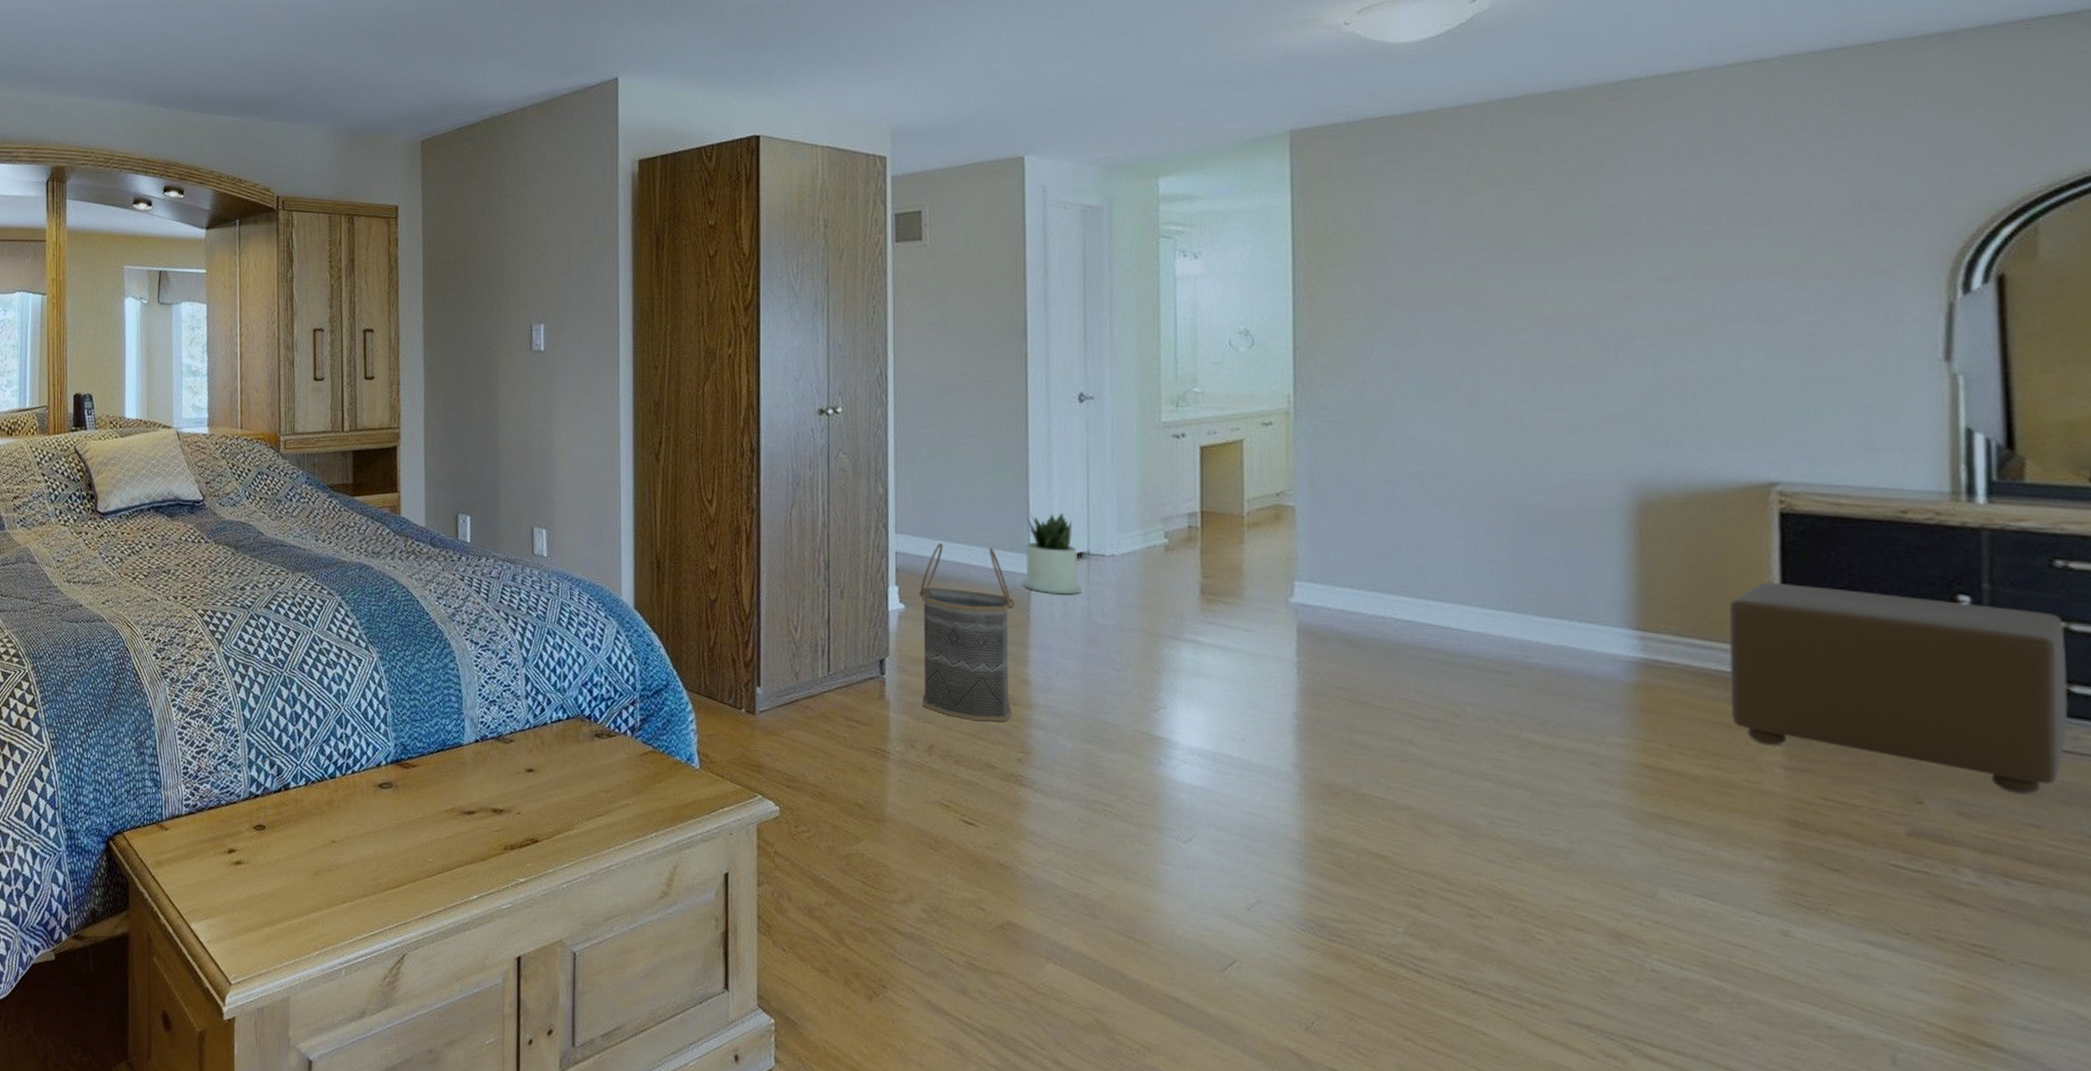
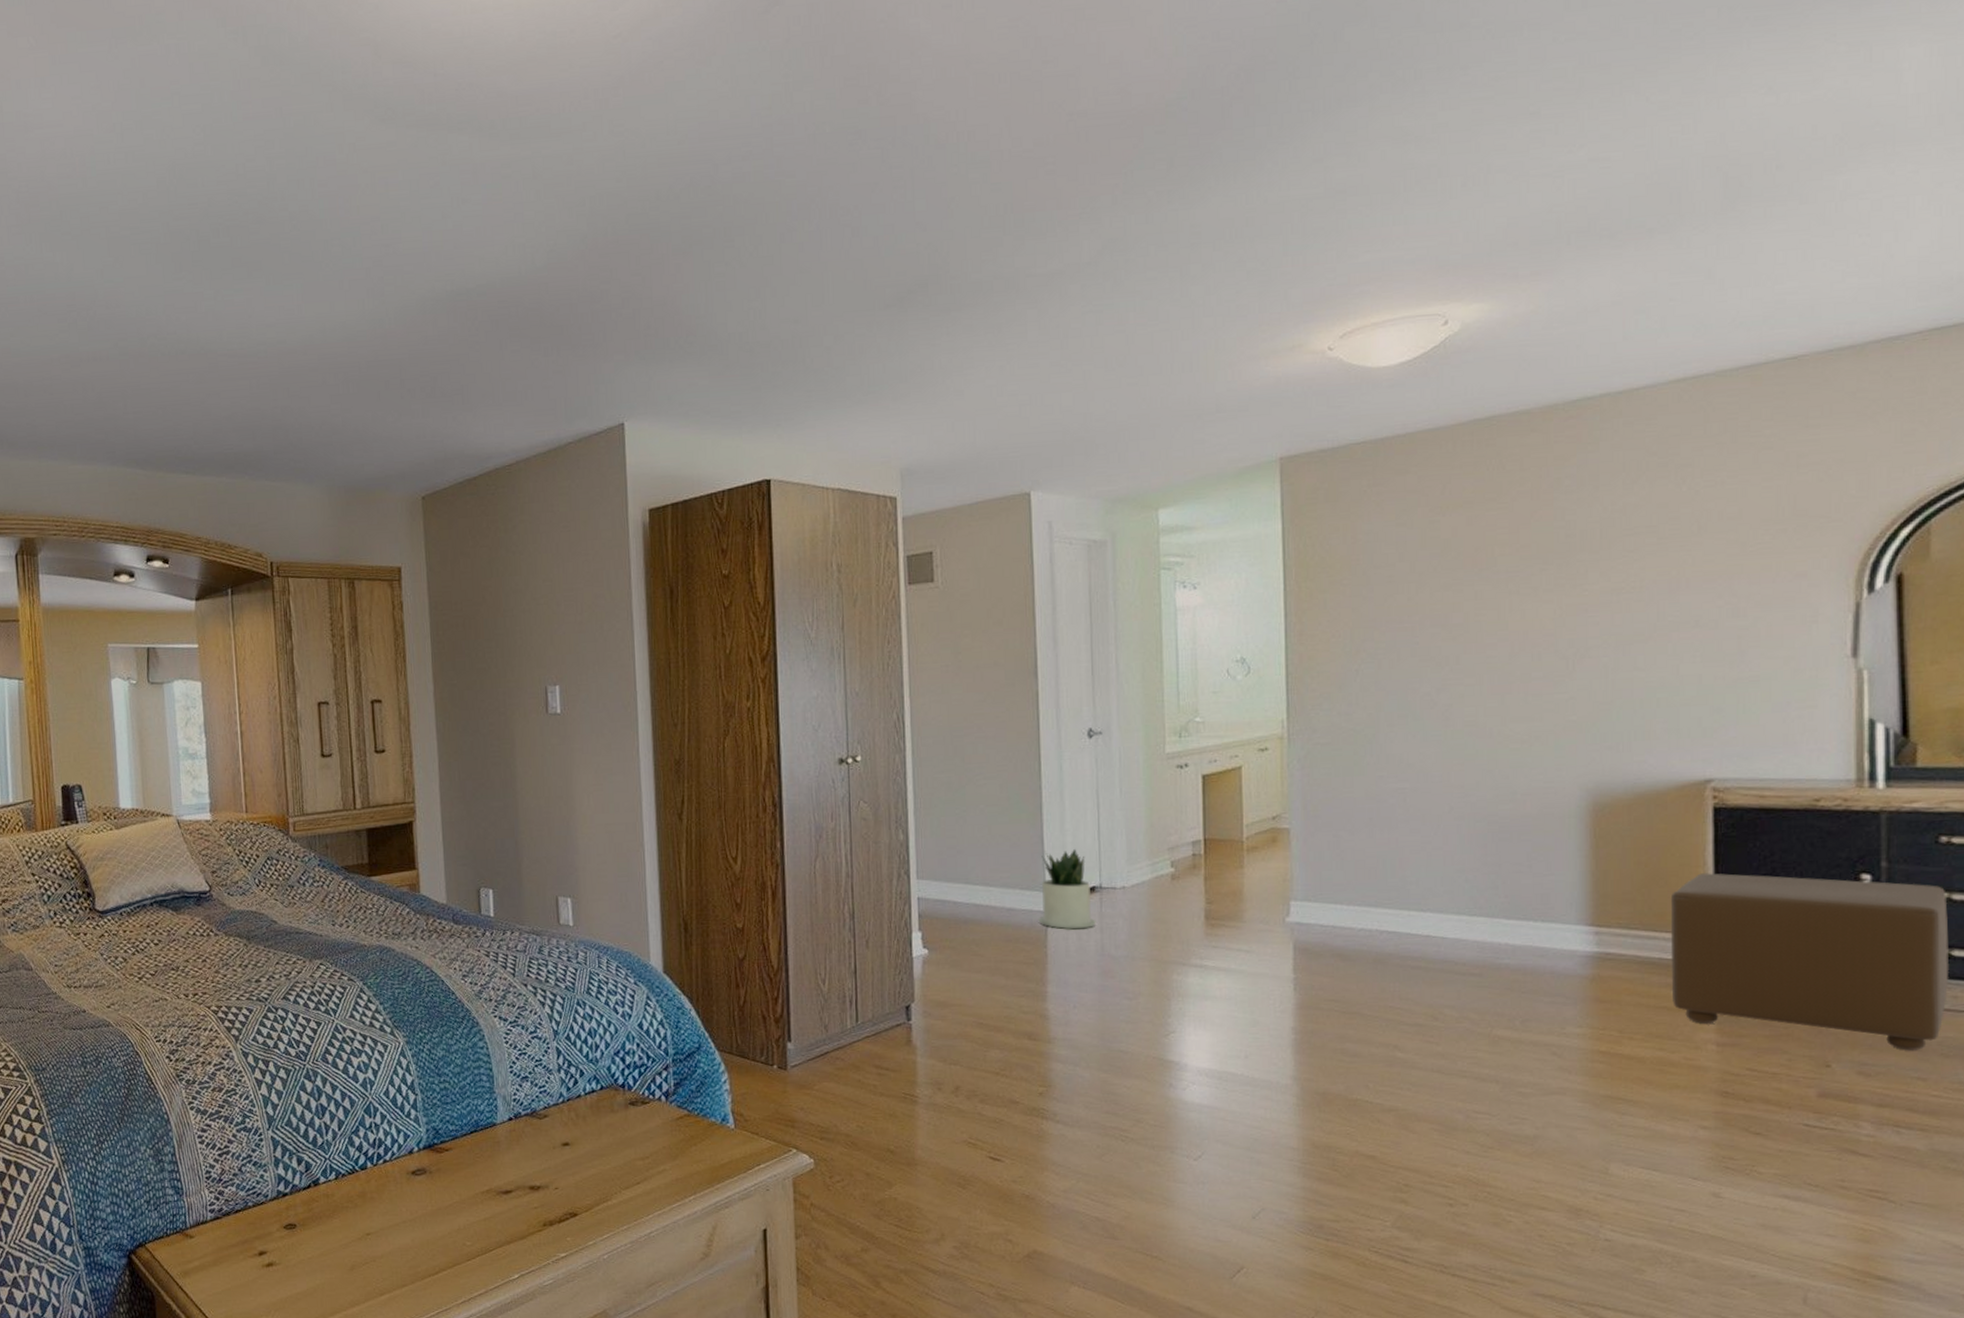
basket: present [919,543,1015,722] -> none [941,886,1033,1059]

